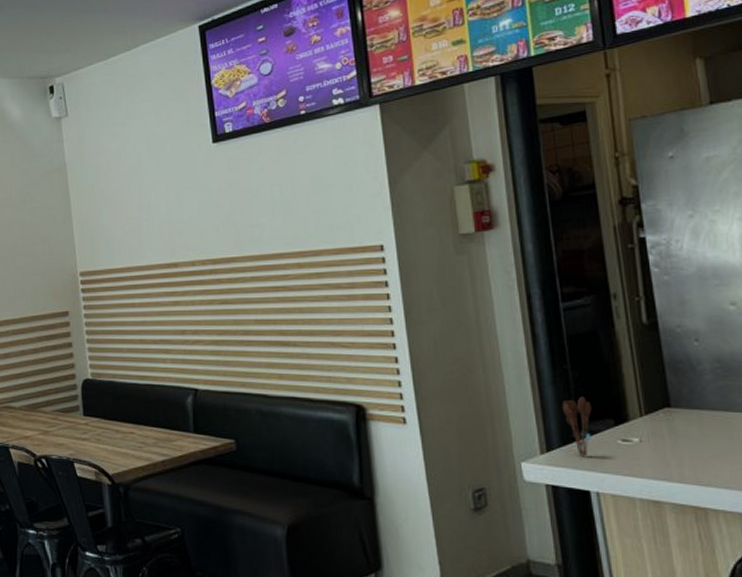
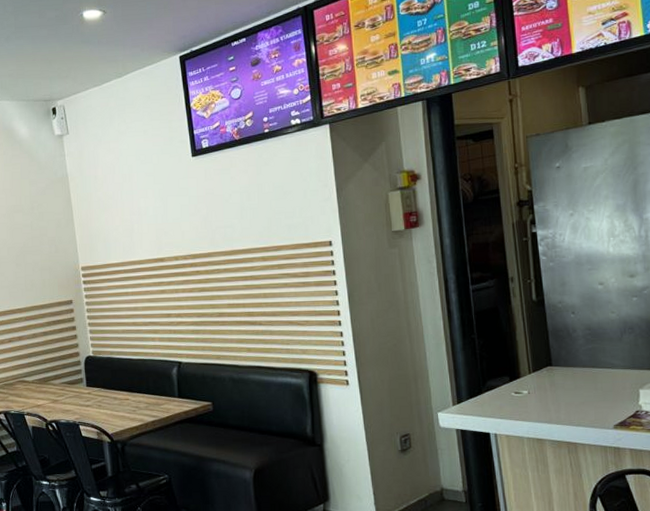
utensil holder: present [561,396,592,458] -> none [469,359,493,407]

